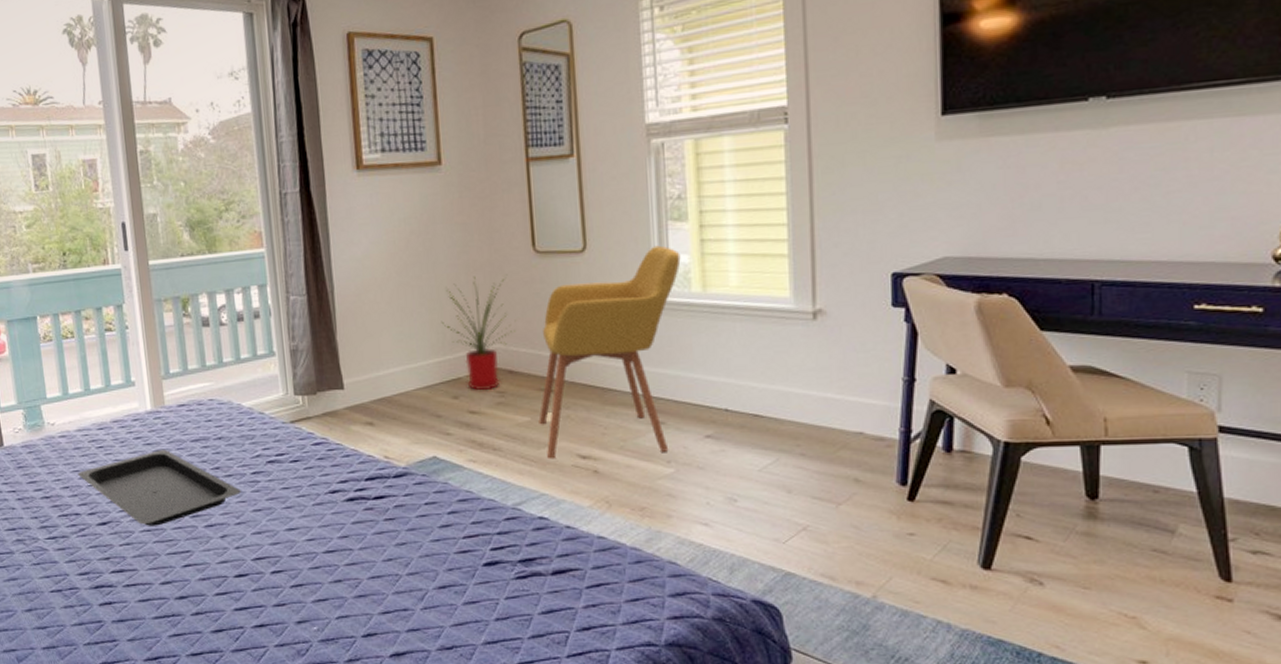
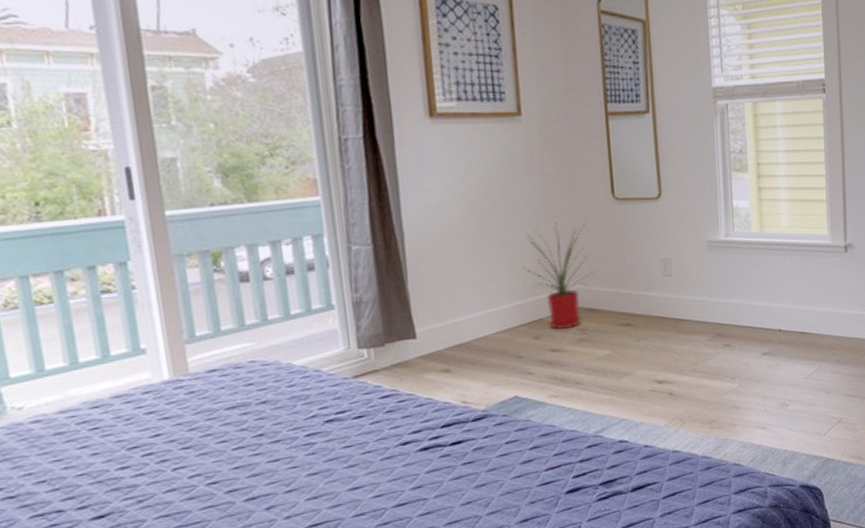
serving tray: present [78,450,241,526] -> none [60,422,292,511]
armchair: present [539,245,681,459] -> none [618,193,742,387]

